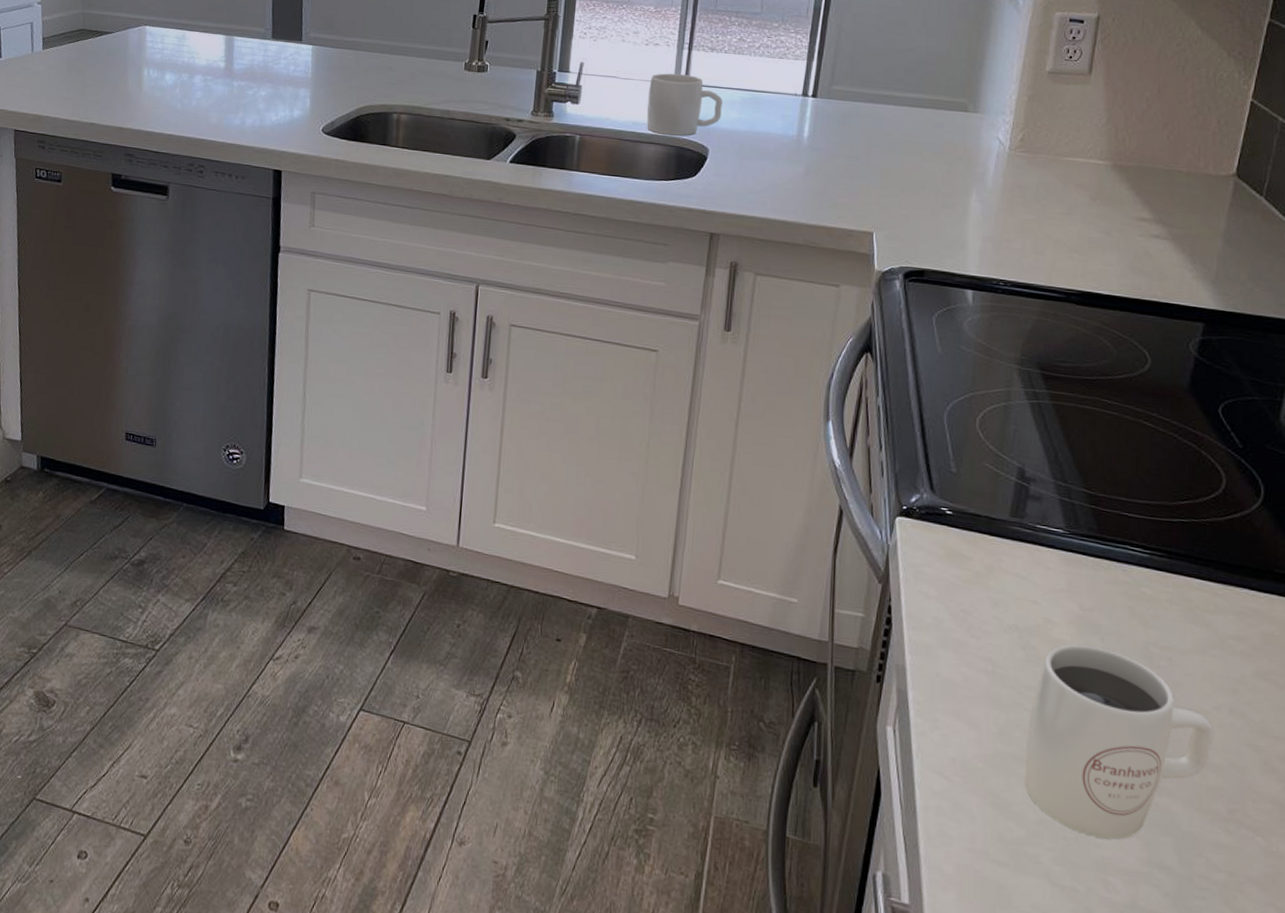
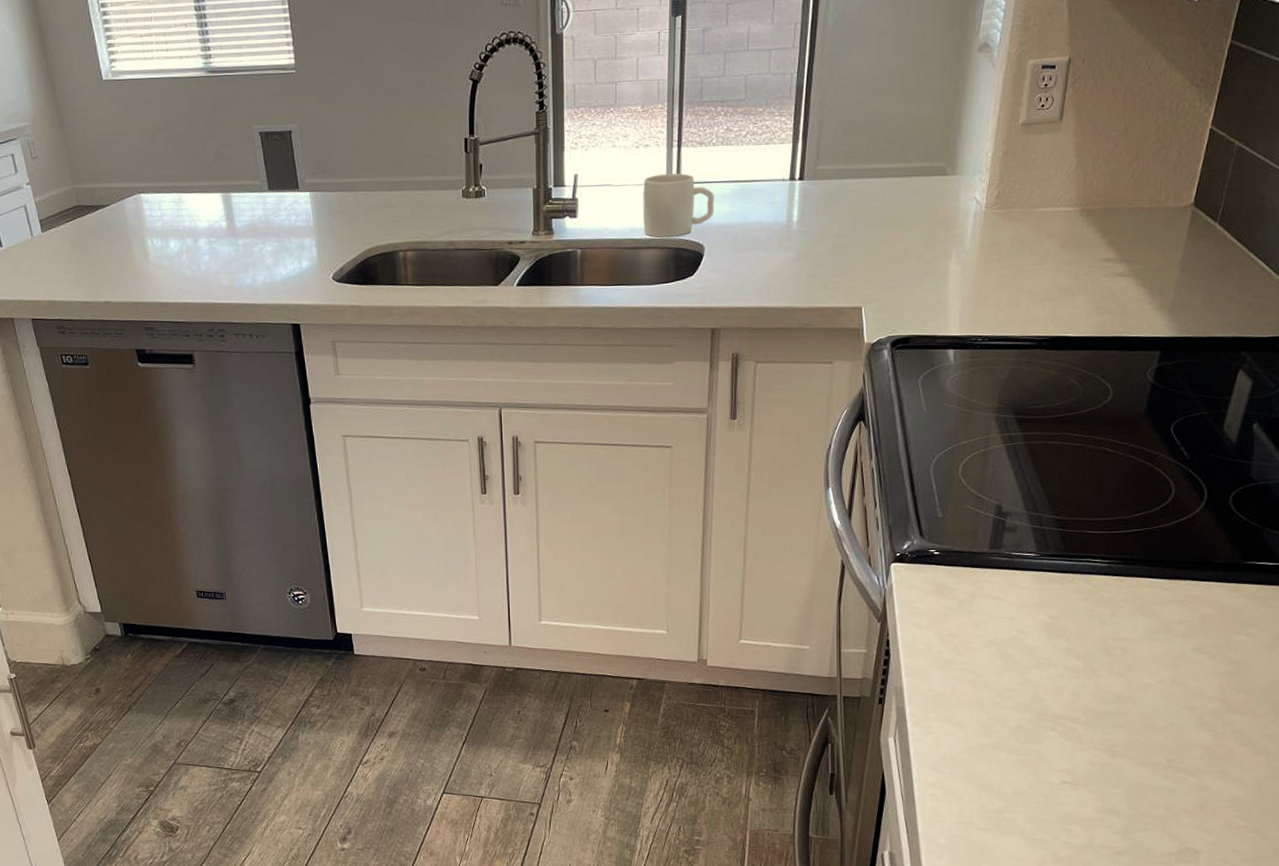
mug: present [1024,643,1215,840] -> none [1002,646,1159,798]

